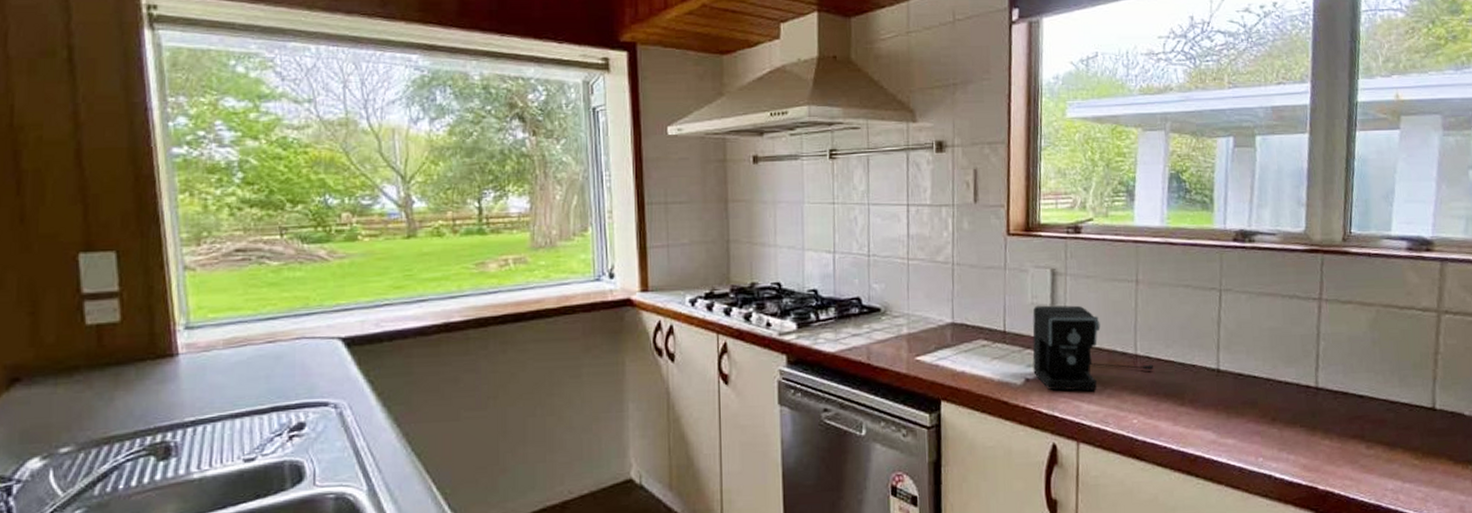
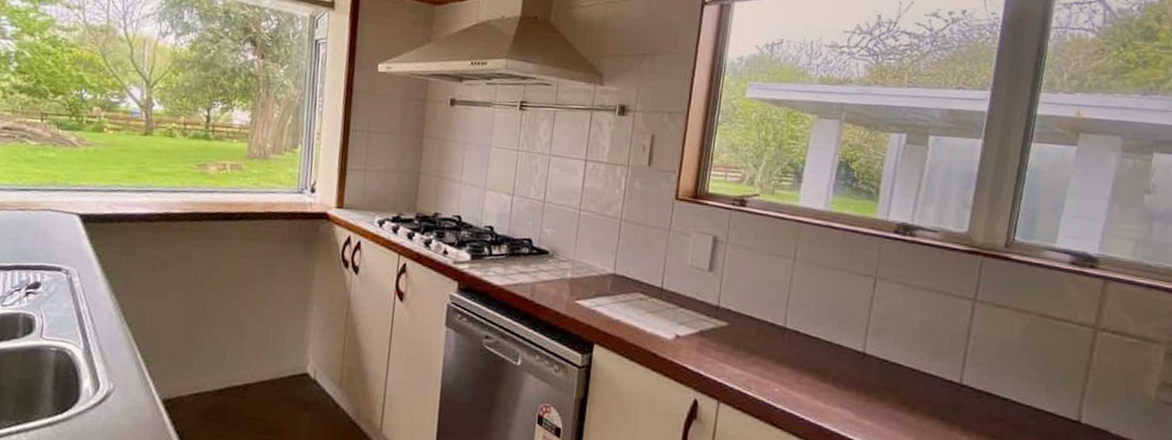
coffee maker: present [1032,305,1154,391] -> none [684,268,802,355]

